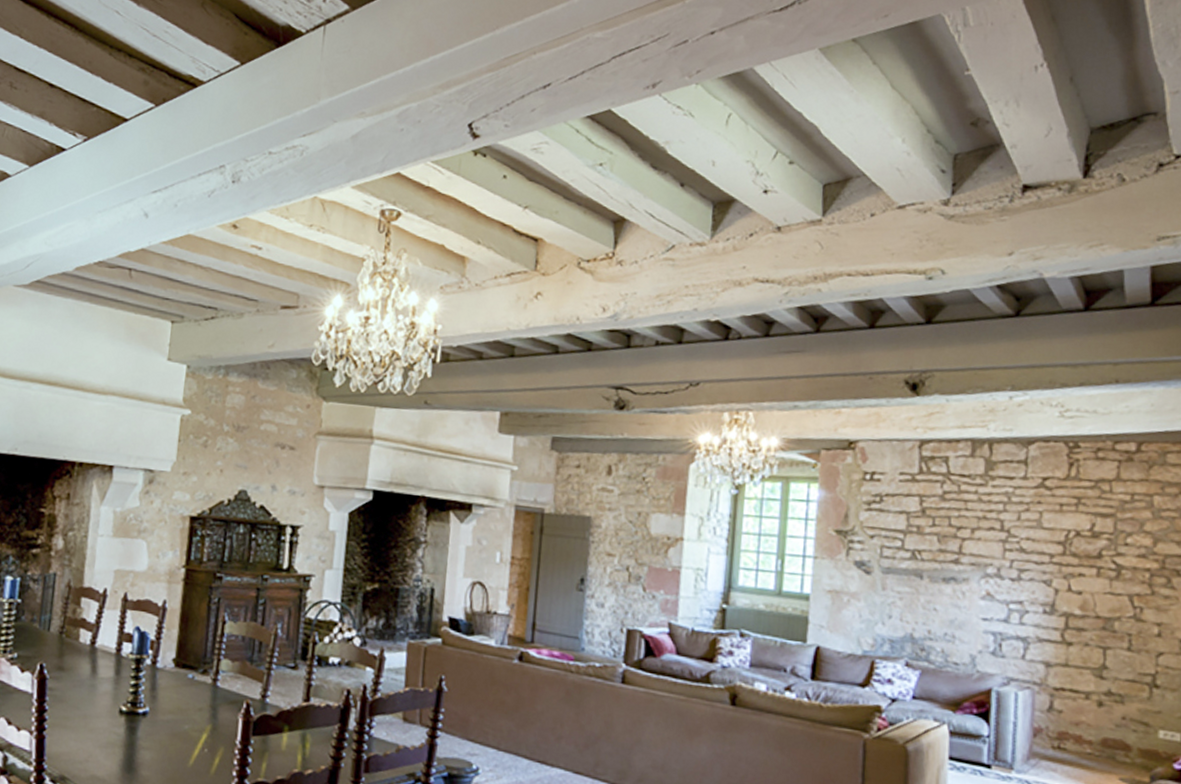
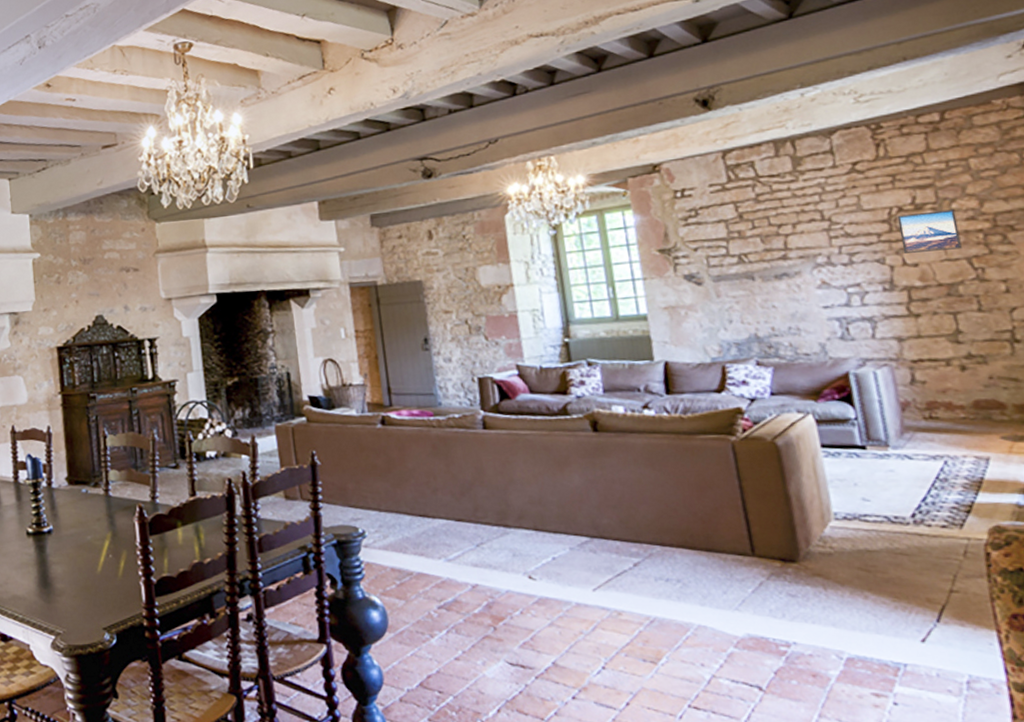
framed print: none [1071,539,1129,585] -> present [897,209,962,254]

